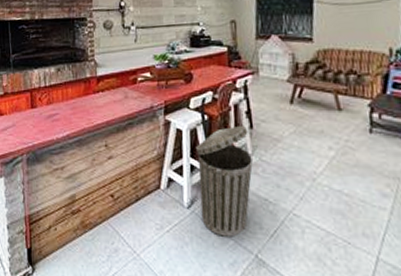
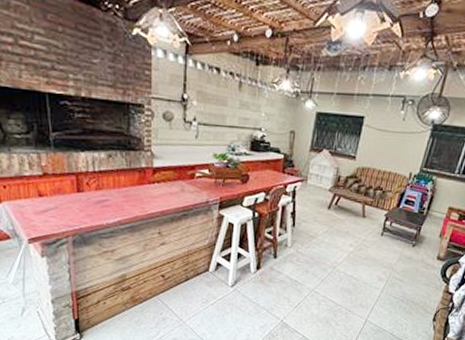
trash can: present [195,125,253,237] -> none [242,223,291,308]

